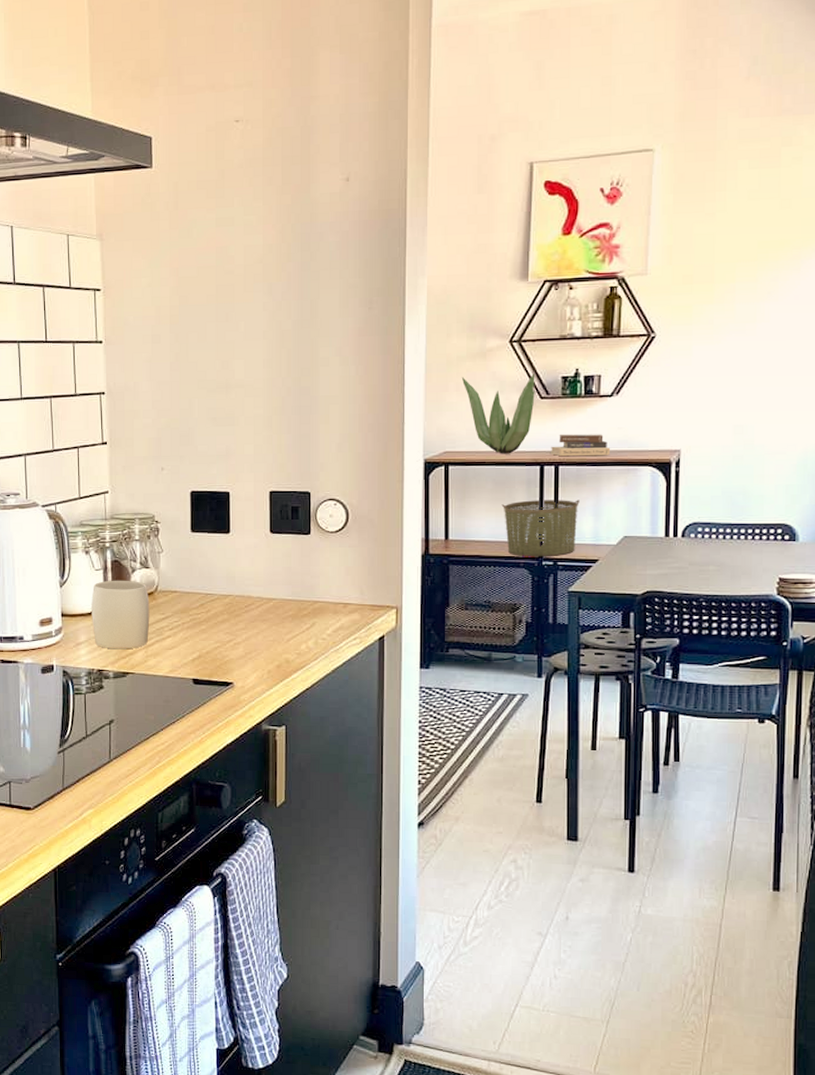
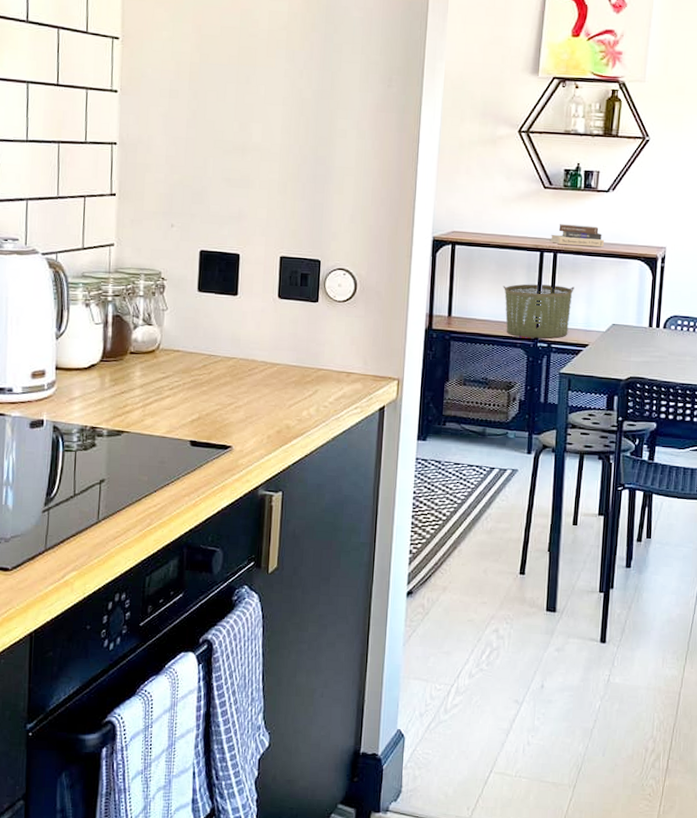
mug: present [91,580,150,650] -> none [88,335,151,407]
plant: present [461,373,535,454] -> none [472,161,540,239]

